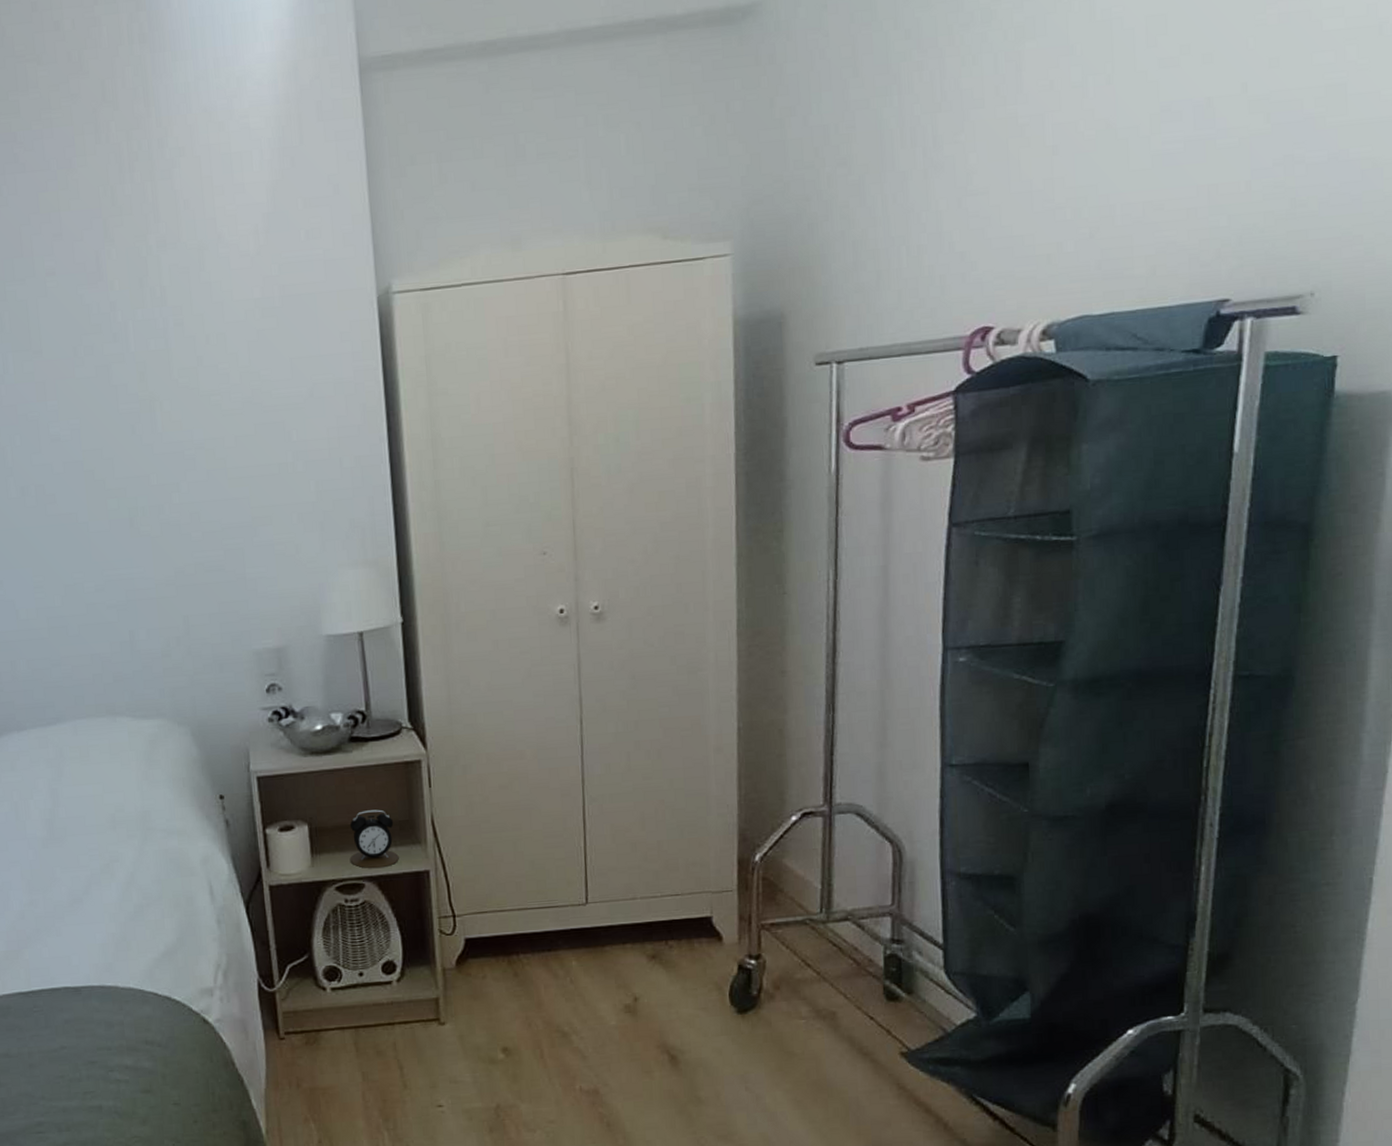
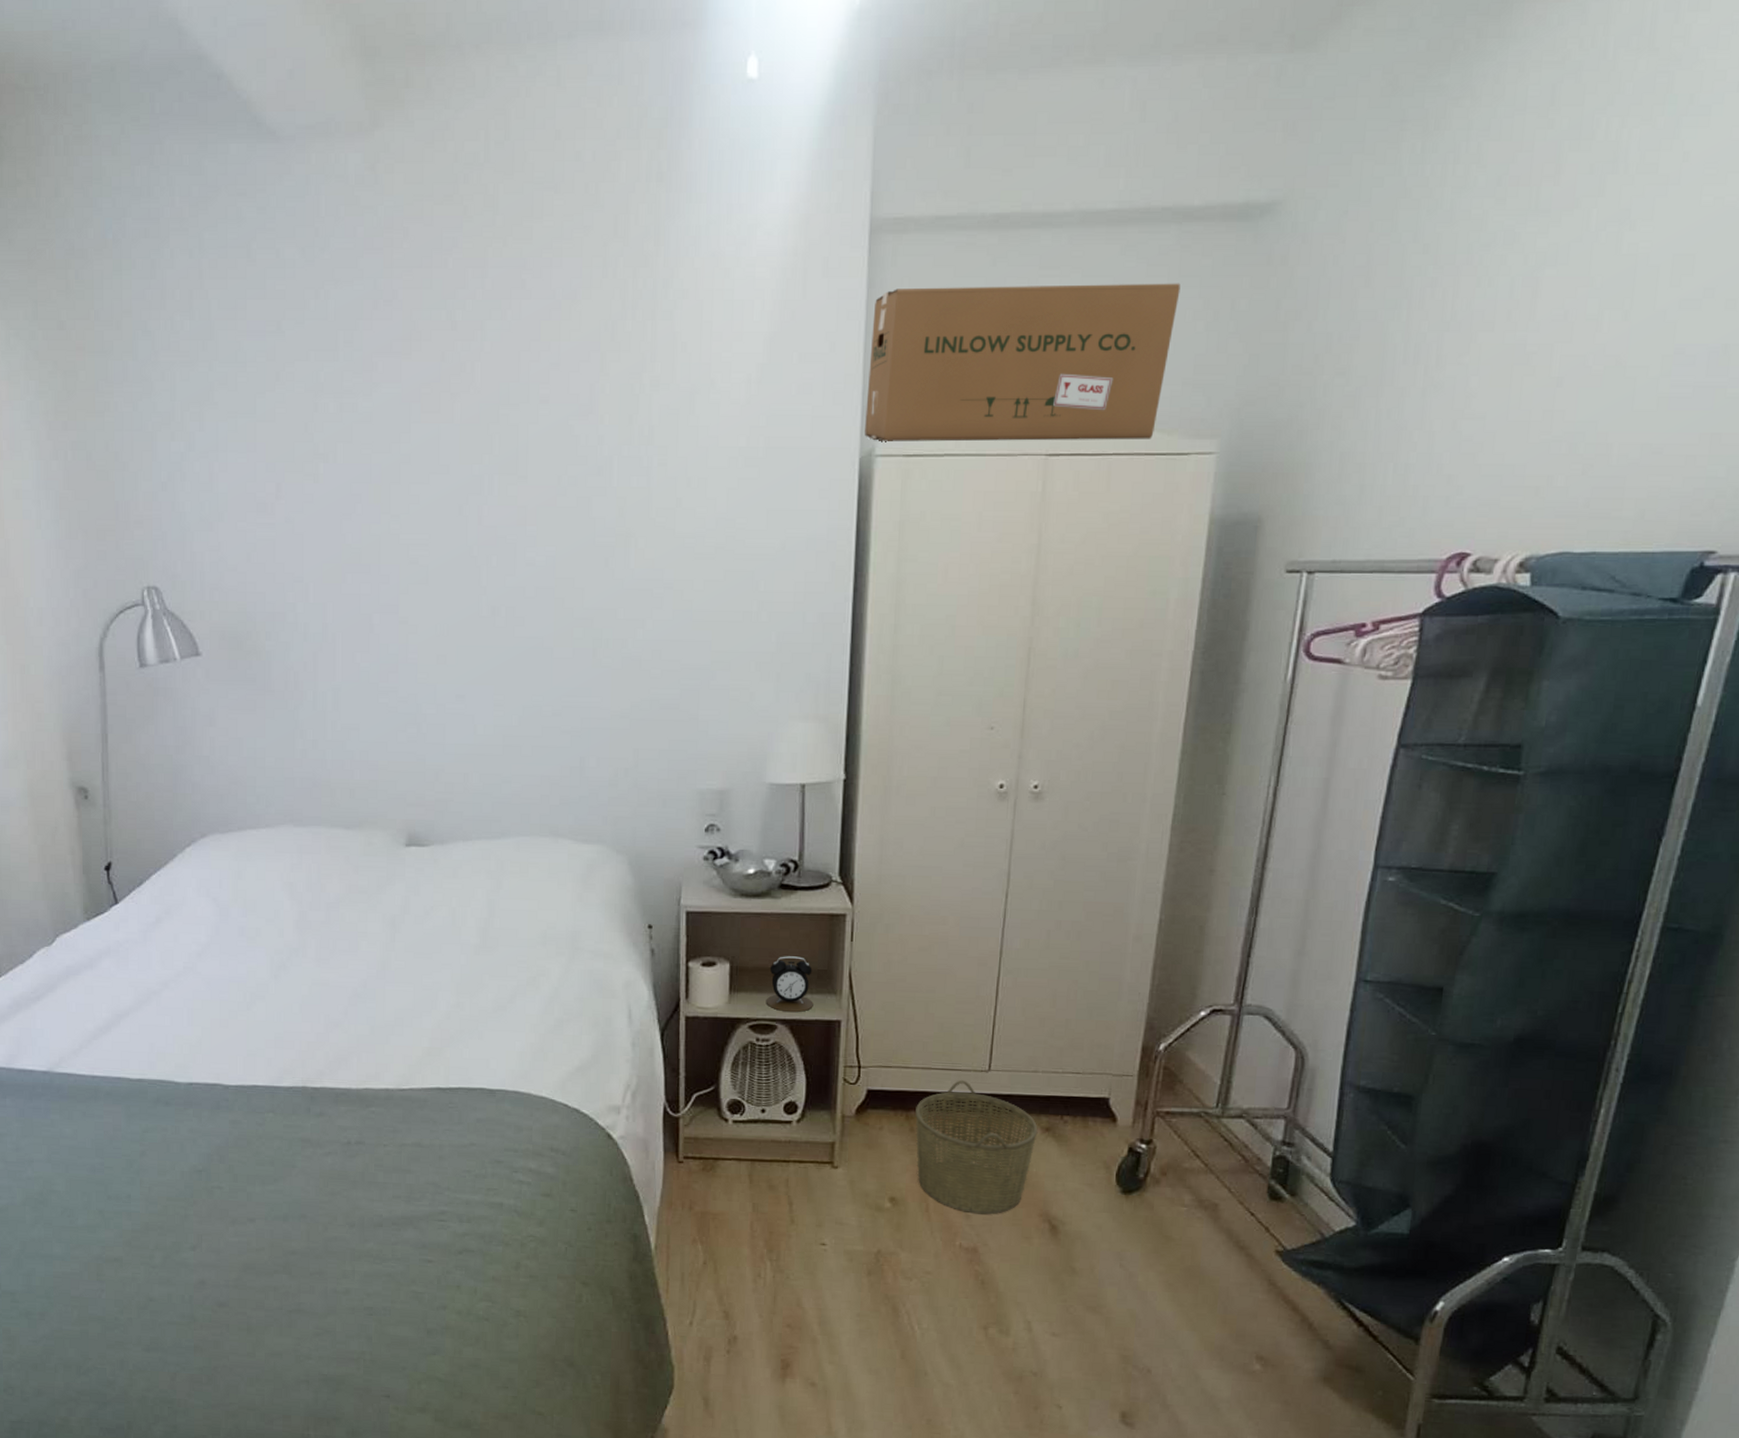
box: none [373,91,674,278] -> present [865,283,1181,442]
basket: none [517,916,644,1054] -> present [915,1079,1038,1215]

